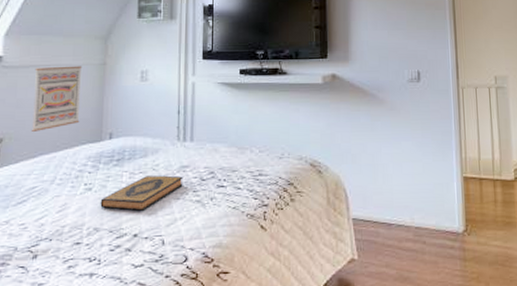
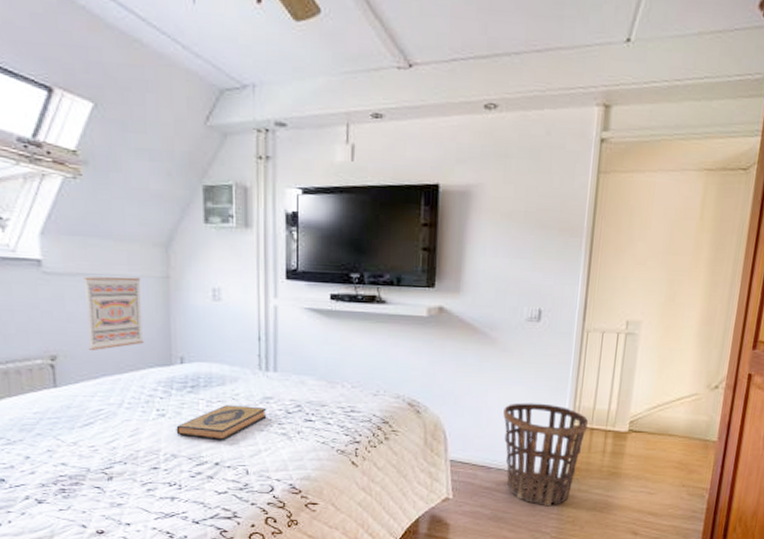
basket: none [397,156,476,263] -> present [503,403,588,507]

